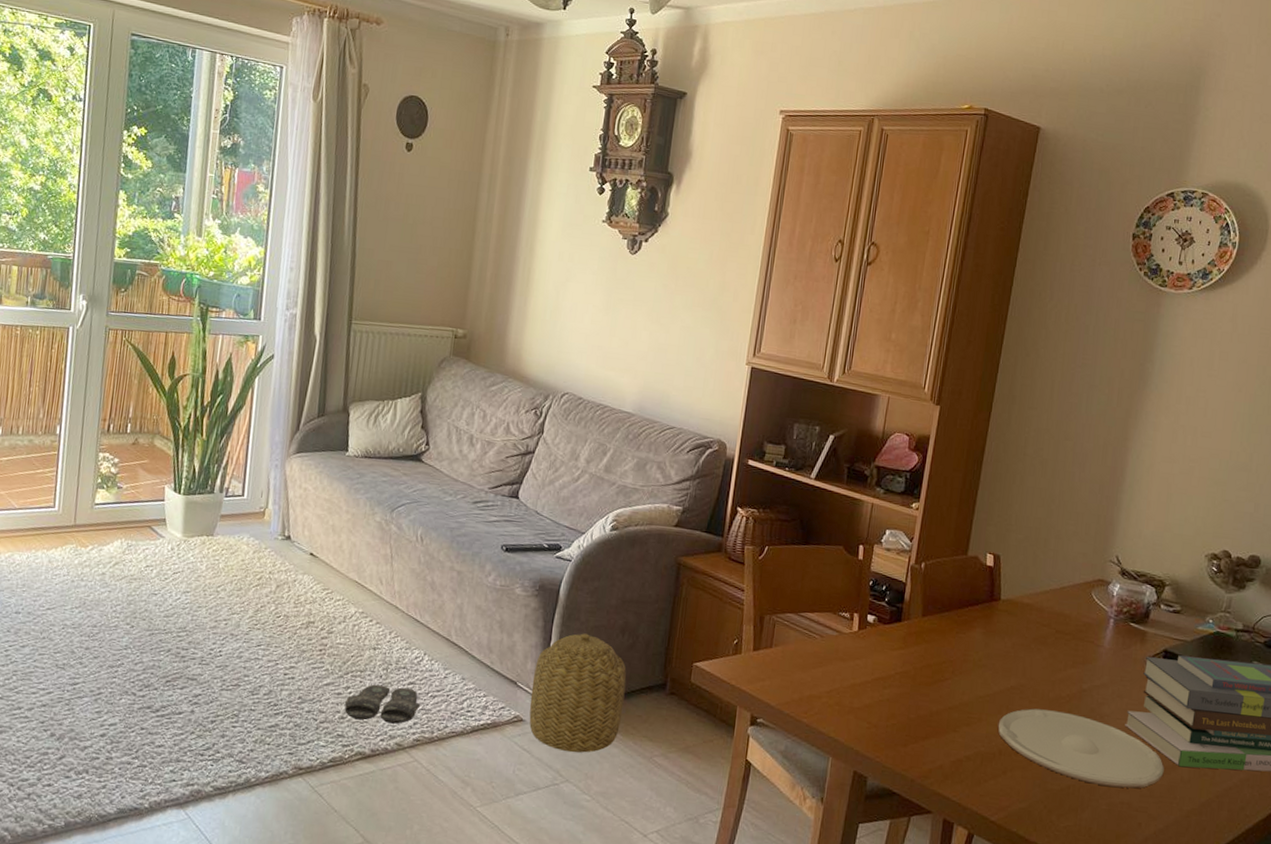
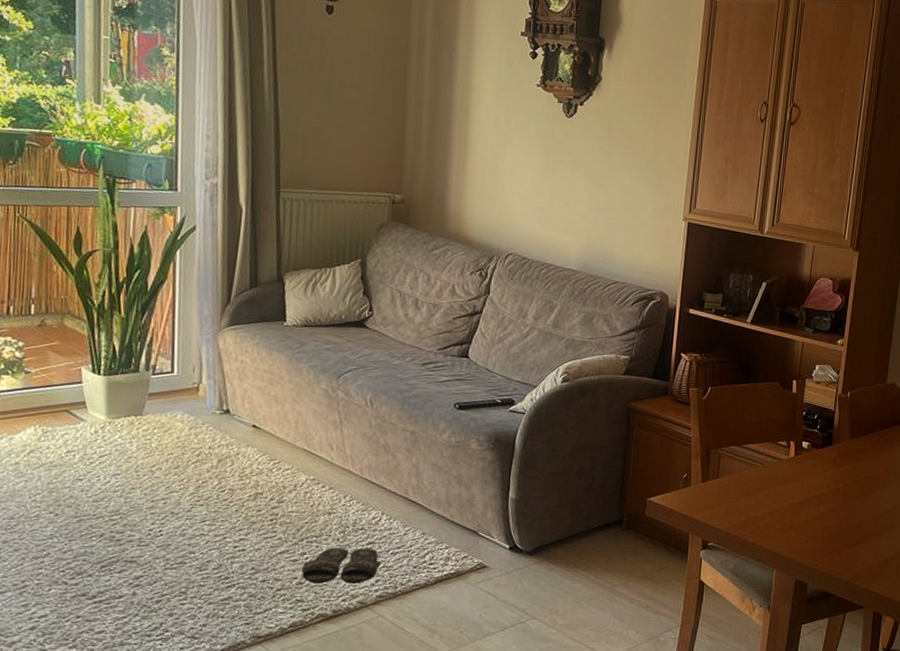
basket: present [529,633,626,753] -> none [492,480,585,592]

